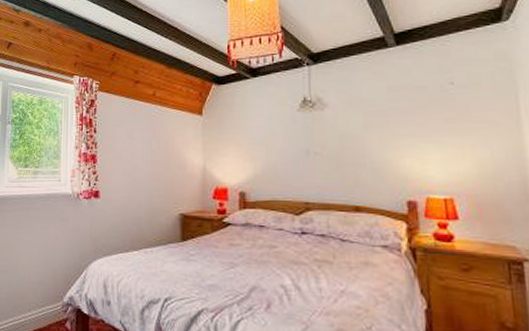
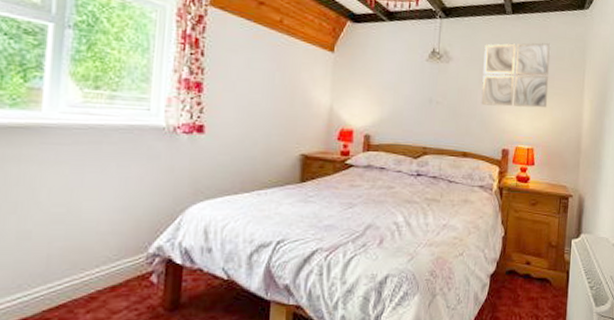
wall art: none [365,69,466,151] -> present [481,42,551,108]

